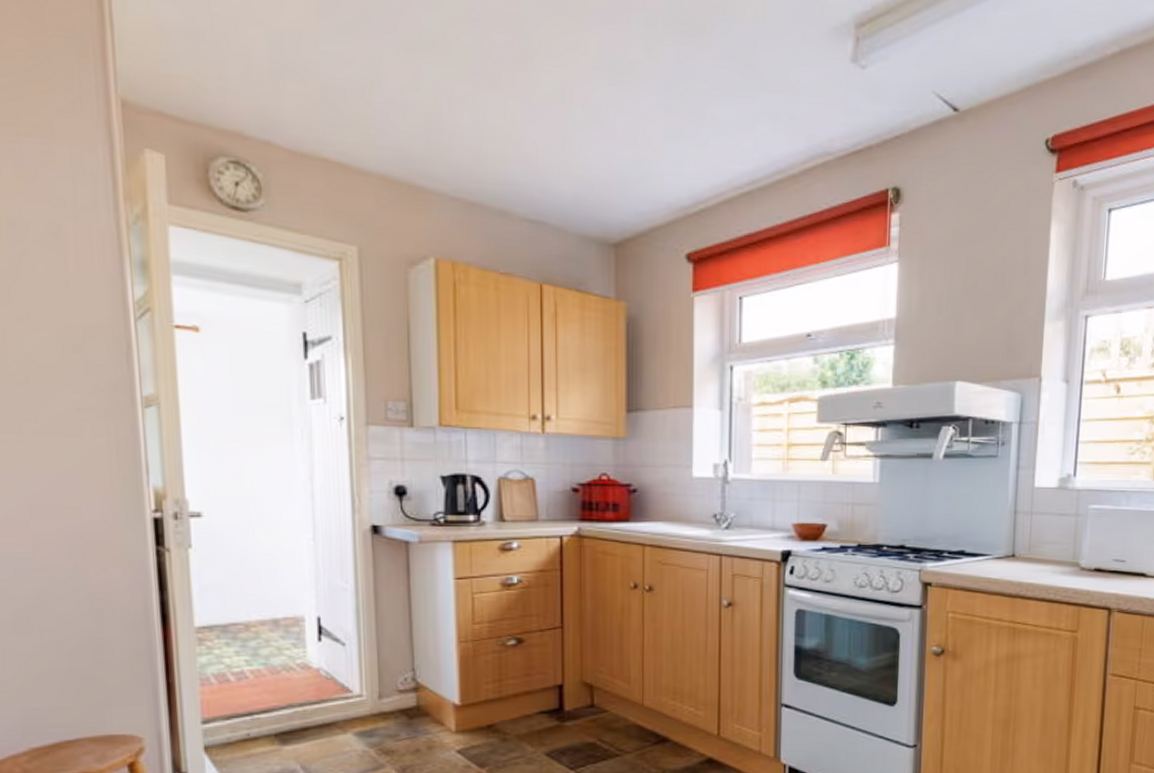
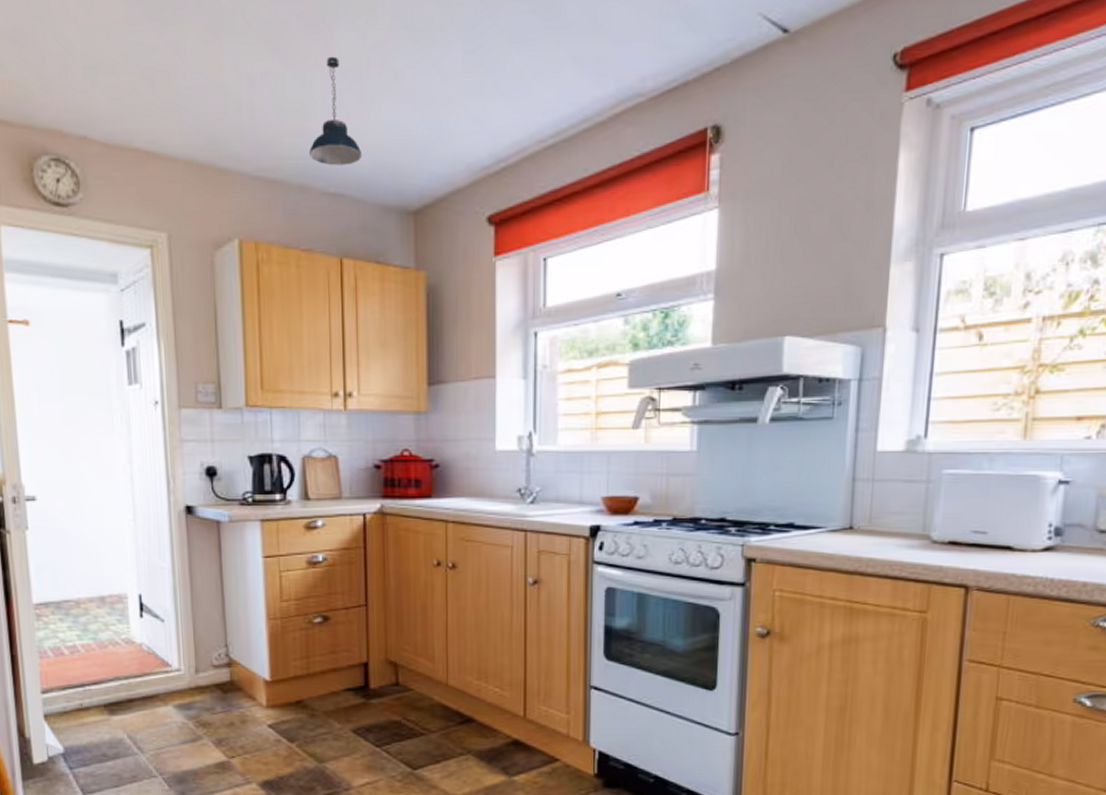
pendant light: none [510,87,564,195] -> present [309,56,363,166]

